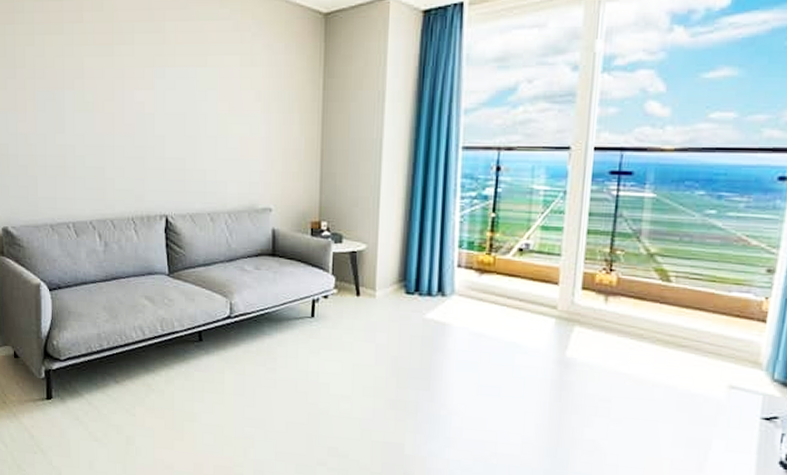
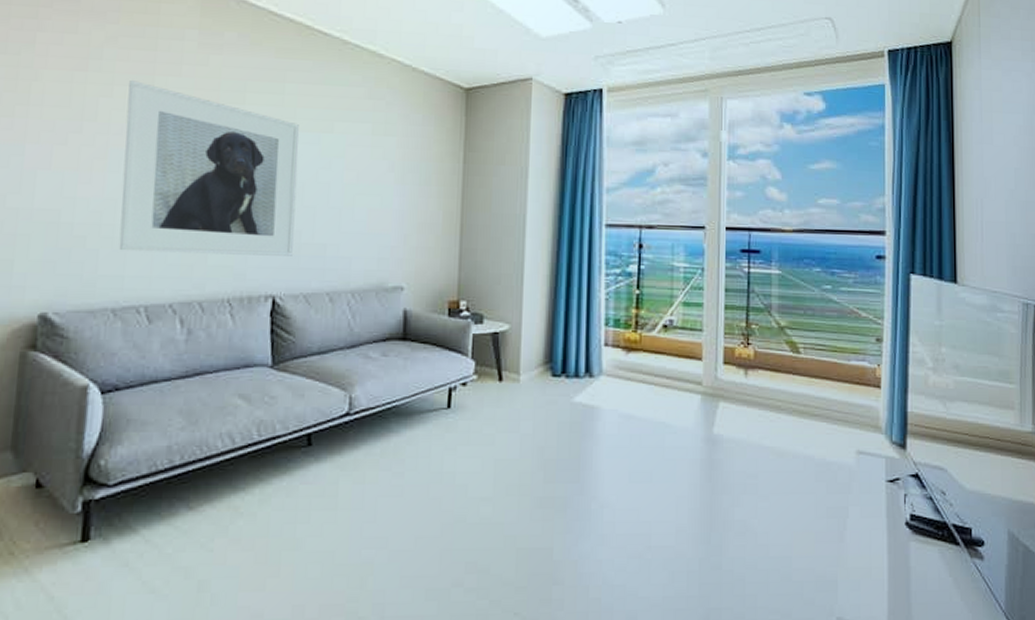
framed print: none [45,30,180,181] -> present [118,81,299,256]

